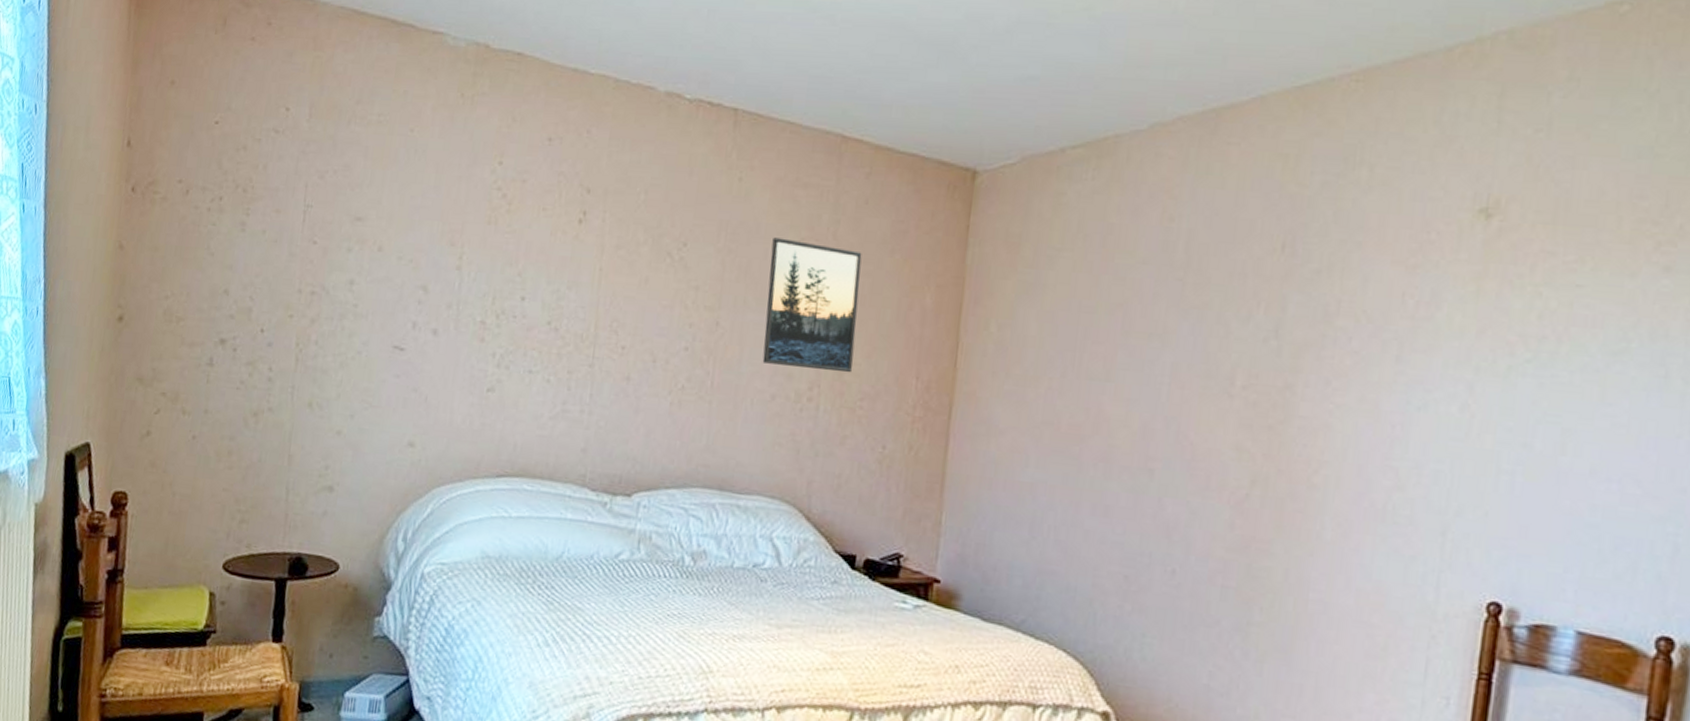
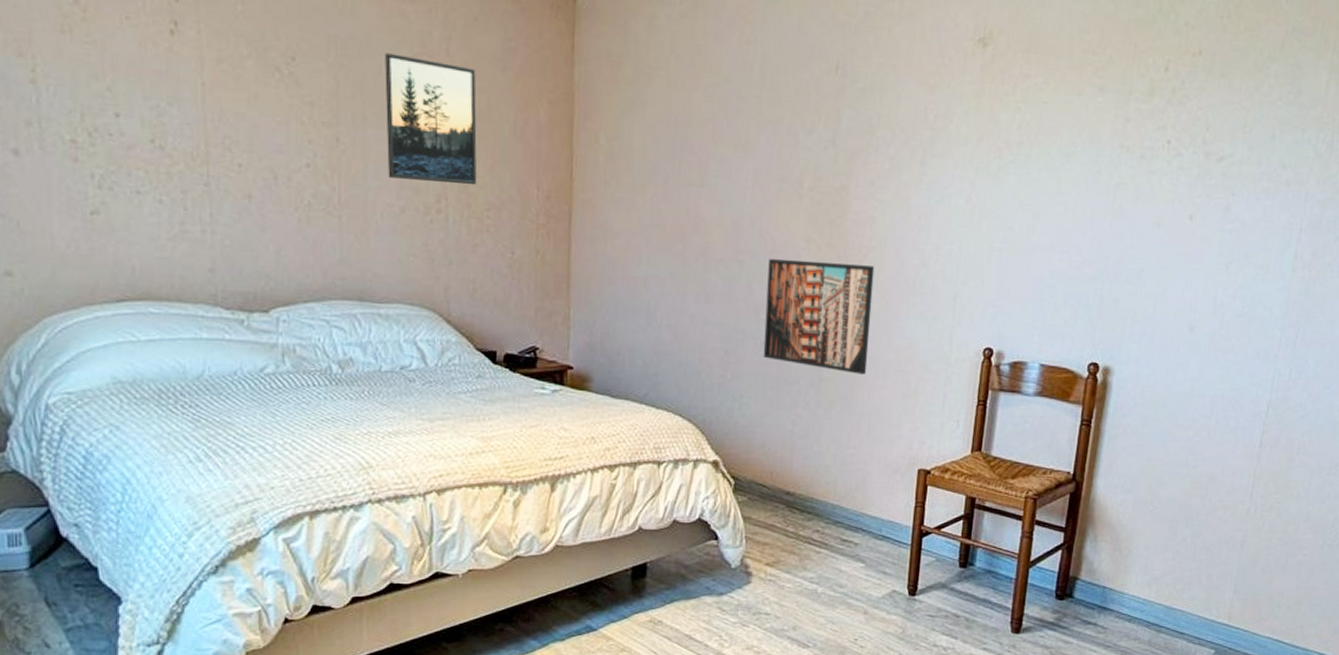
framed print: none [1173,468,1329,623] -> present [763,258,875,375]

